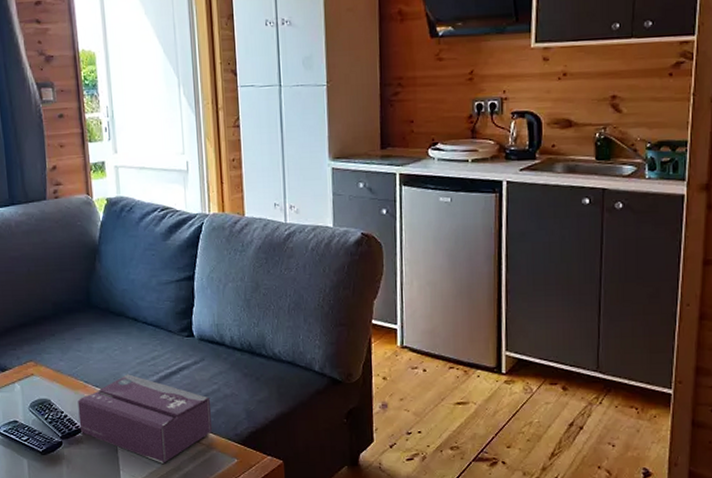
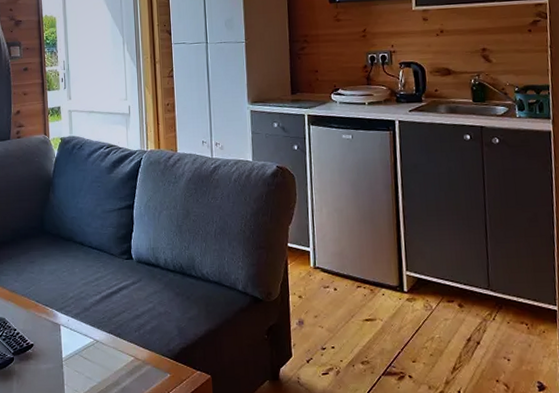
tissue box: present [78,374,212,463] -> none [29,294,147,378]

